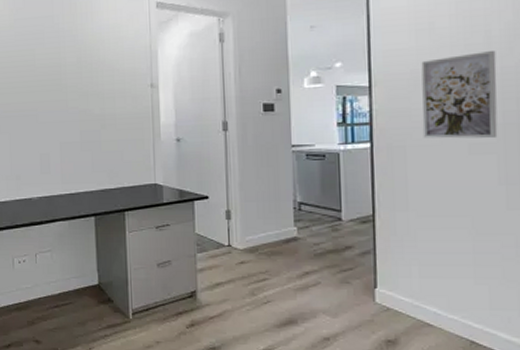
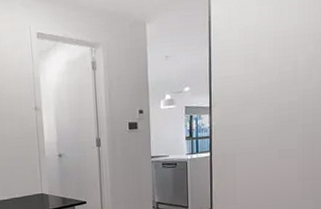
wall art: present [421,51,498,139] -> none [247,77,300,148]

